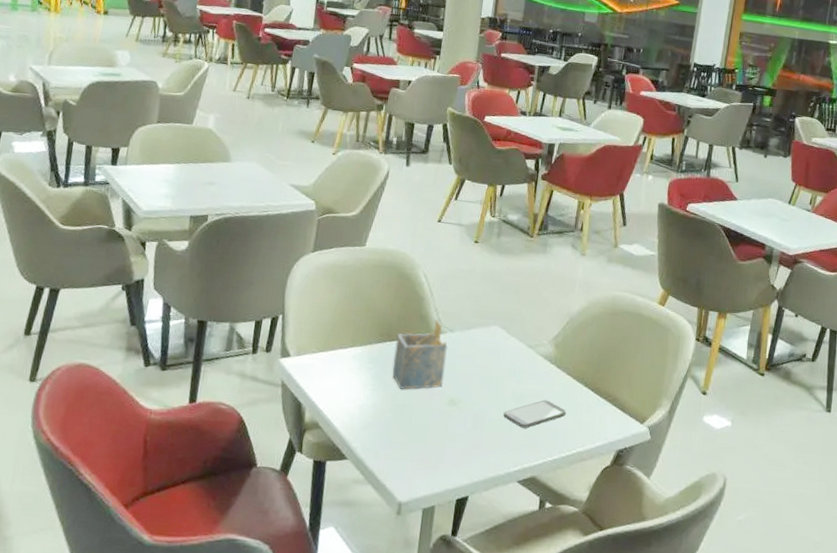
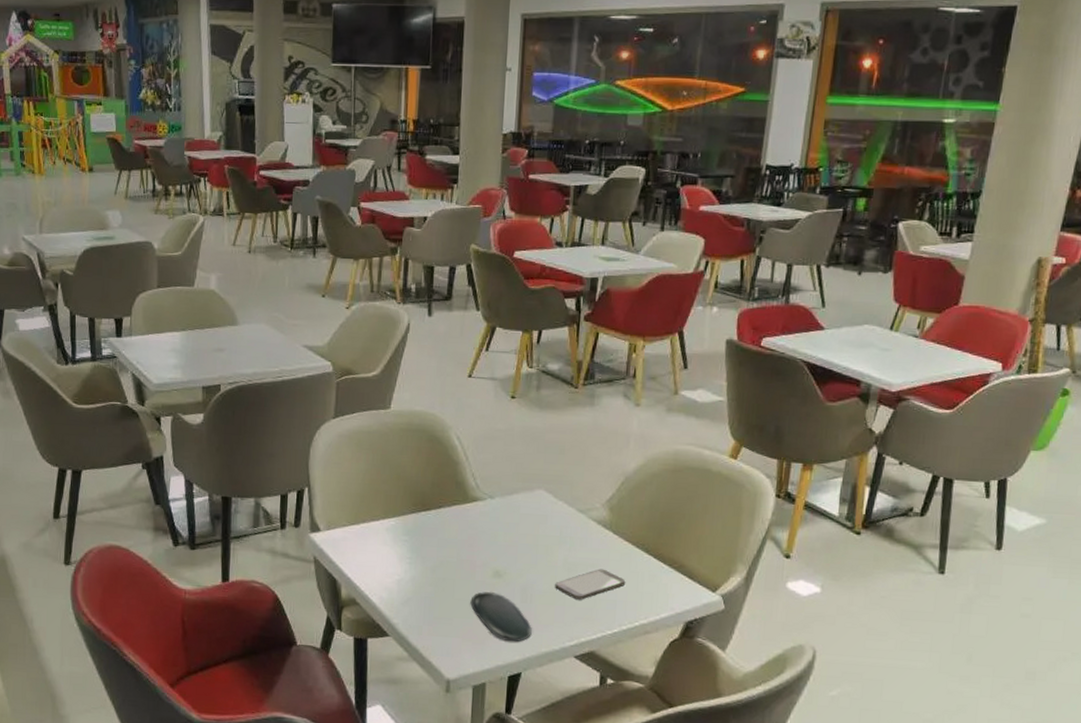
napkin holder: present [392,319,448,390] -> none [429,485,488,562]
oval tray: none [426,418,481,467] -> present [470,591,532,642]

